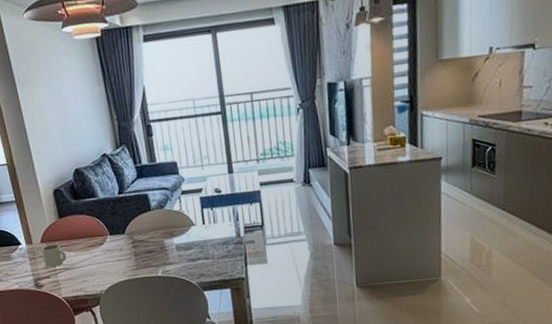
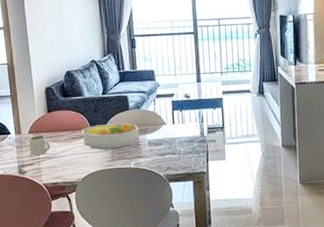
fruit bowl: none [98,225,165,258] -> present [81,122,139,151]

